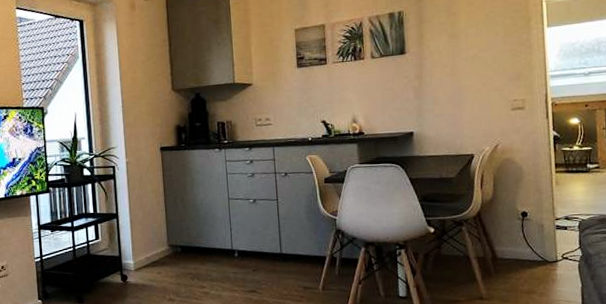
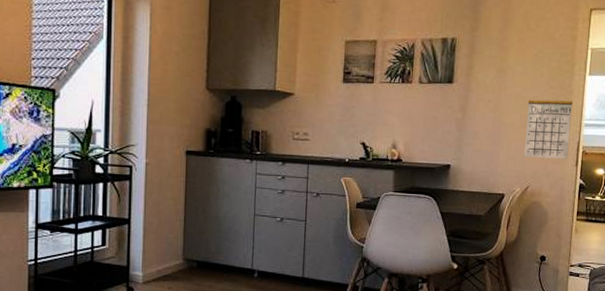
calendar: none [485,44,537,116] -> present [523,87,573,159]

